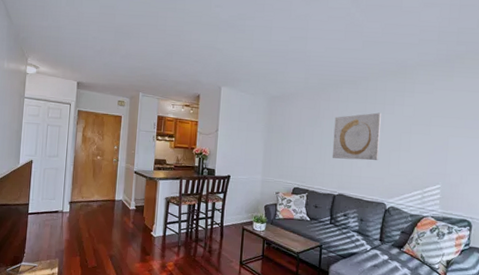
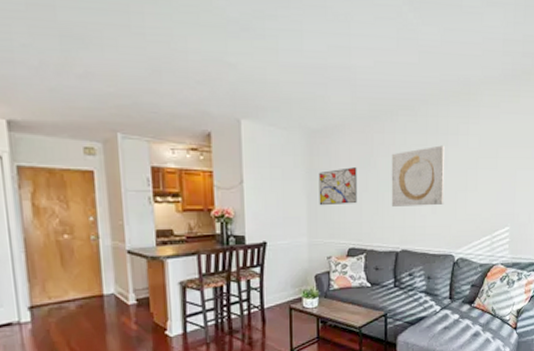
wall art: none [273,125,305,154] -> present [318,167,357,206]

